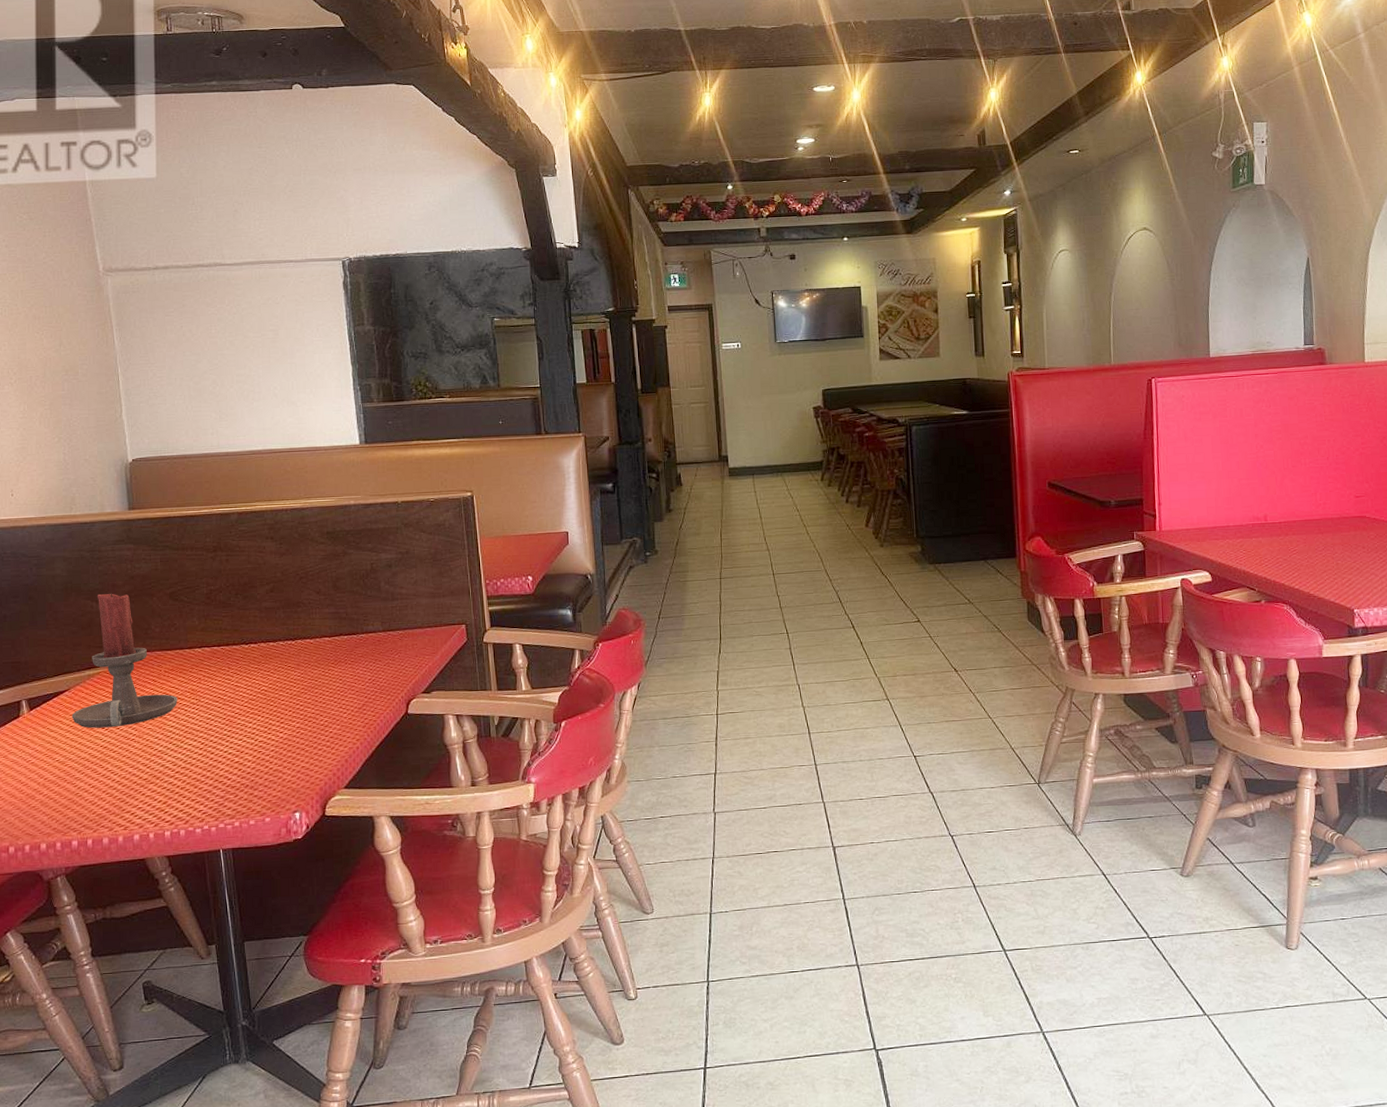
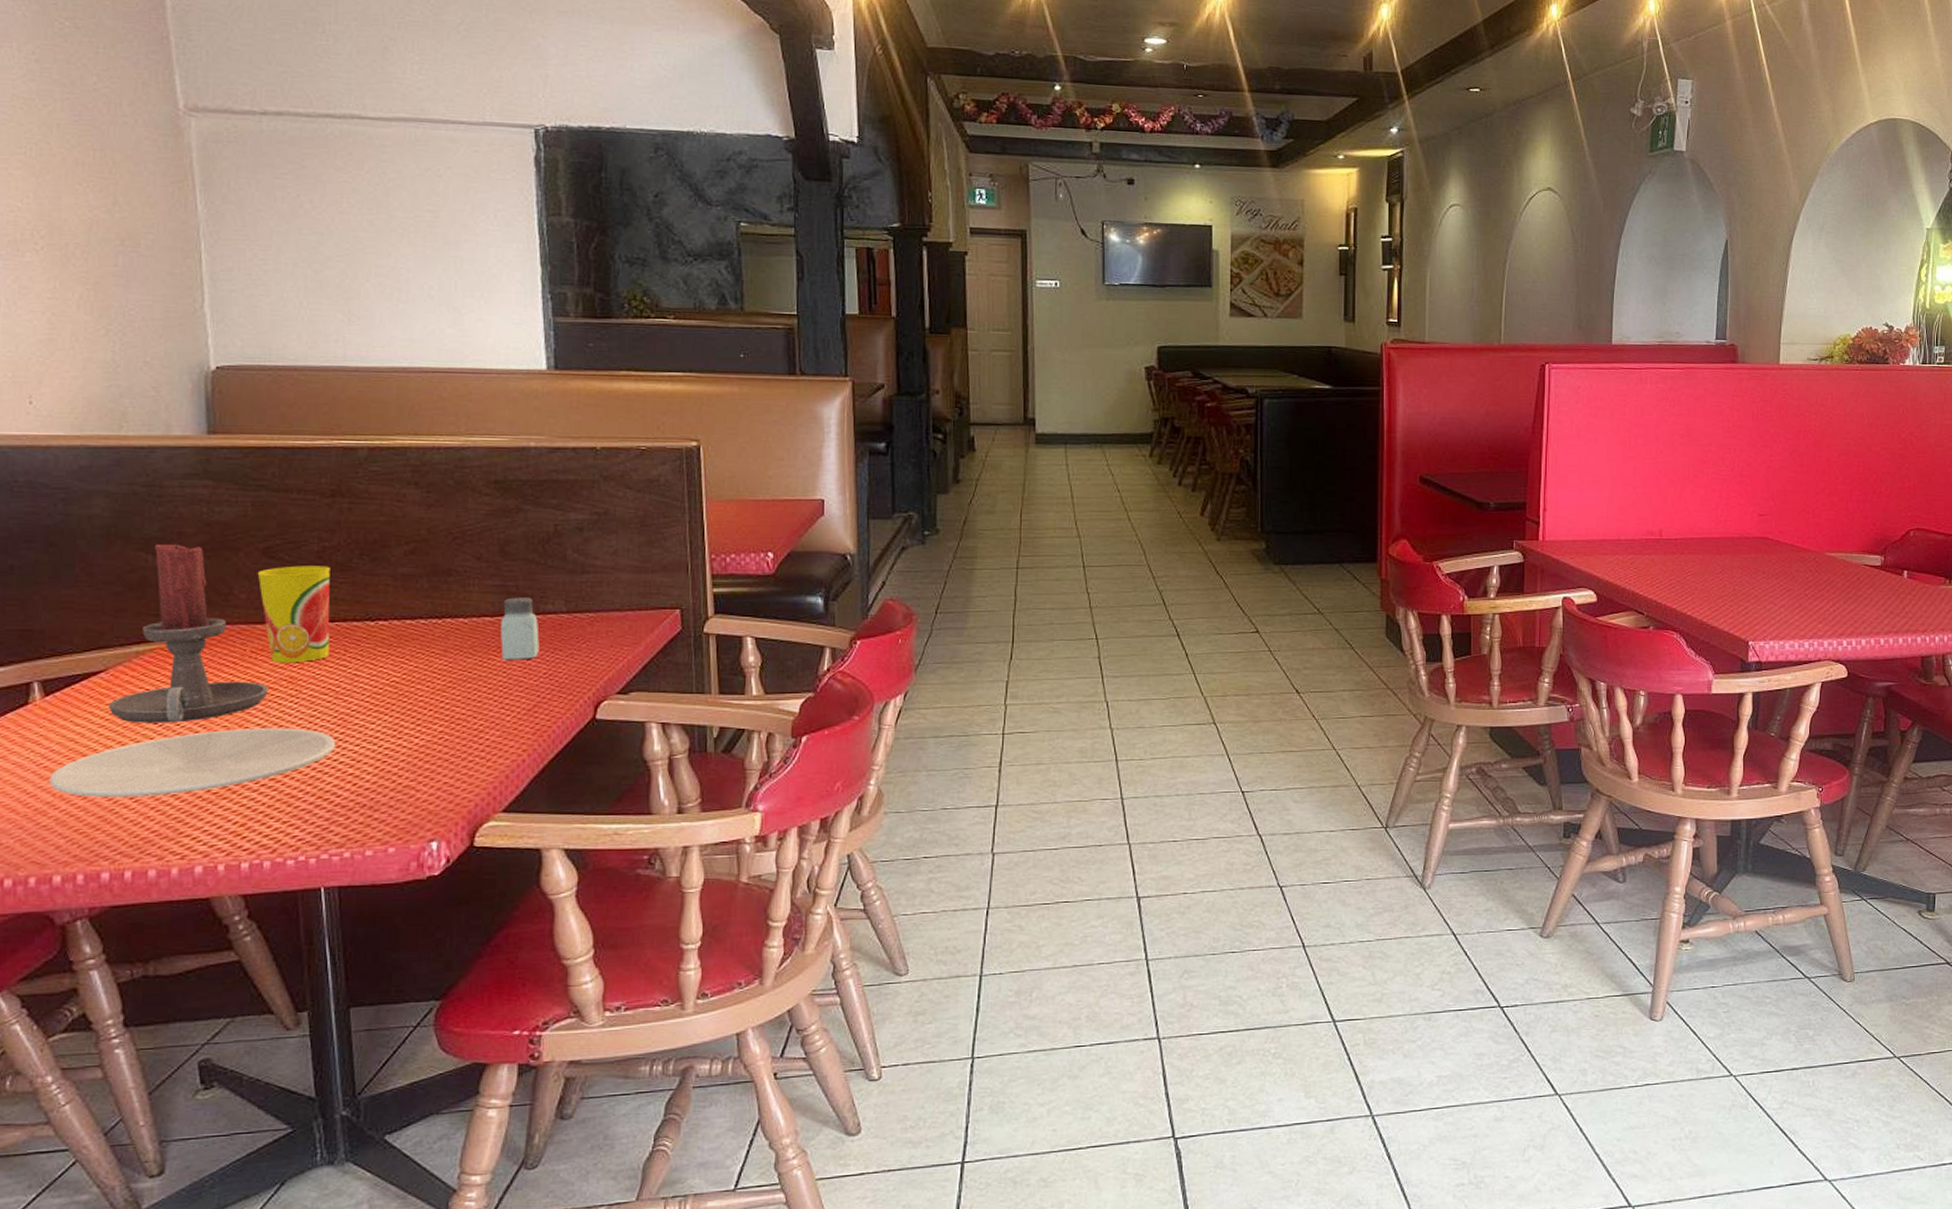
plate: none [35,728,226,785] -> present [49,728,336,798]
cup: none [166,604,218,680] -> present [257,565,330,663]
saltshaker: none [336,621,365,670] -> present [501,597,539,660]

